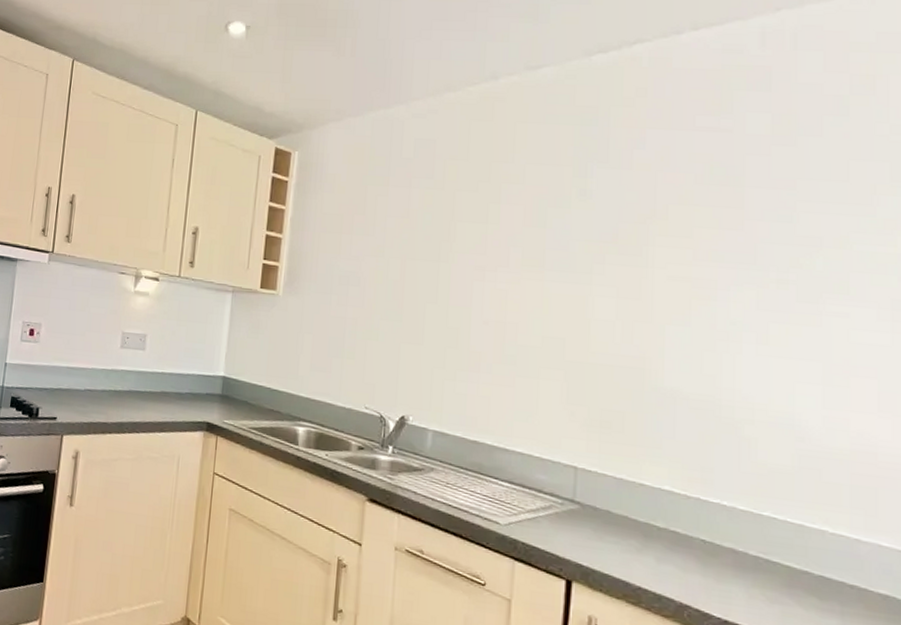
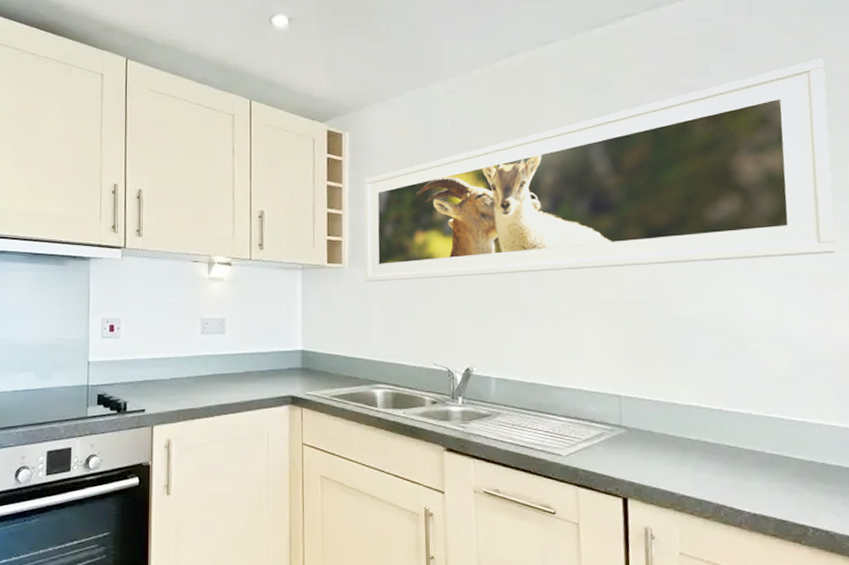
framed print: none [298,104,885,336] -> present [364,58,836,282]

